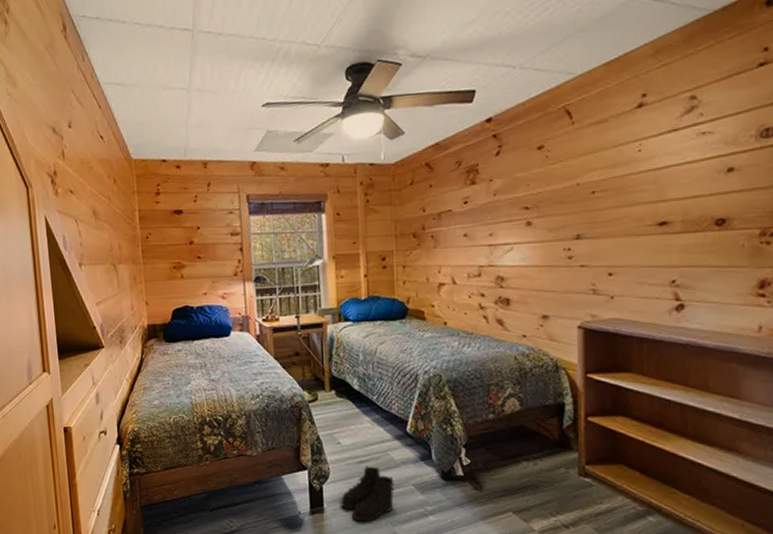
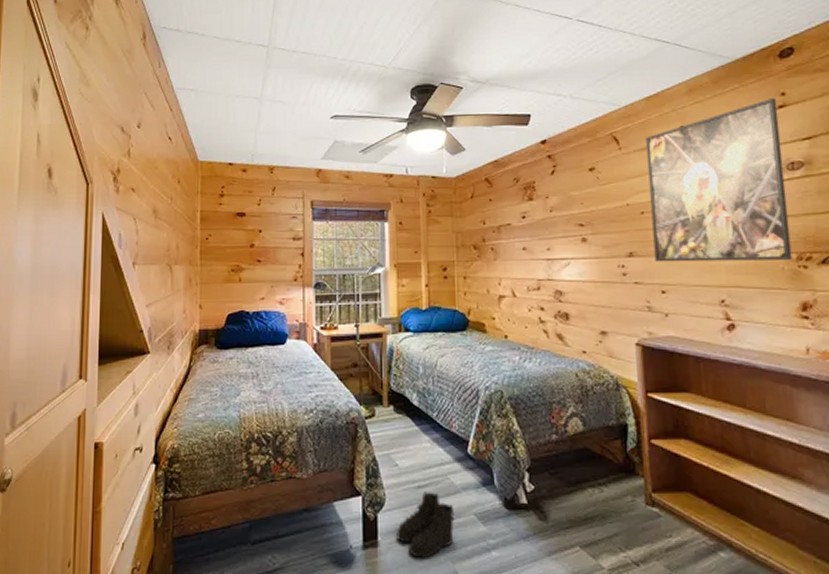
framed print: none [602,54,757,244] -> present [646,97,793,262]

